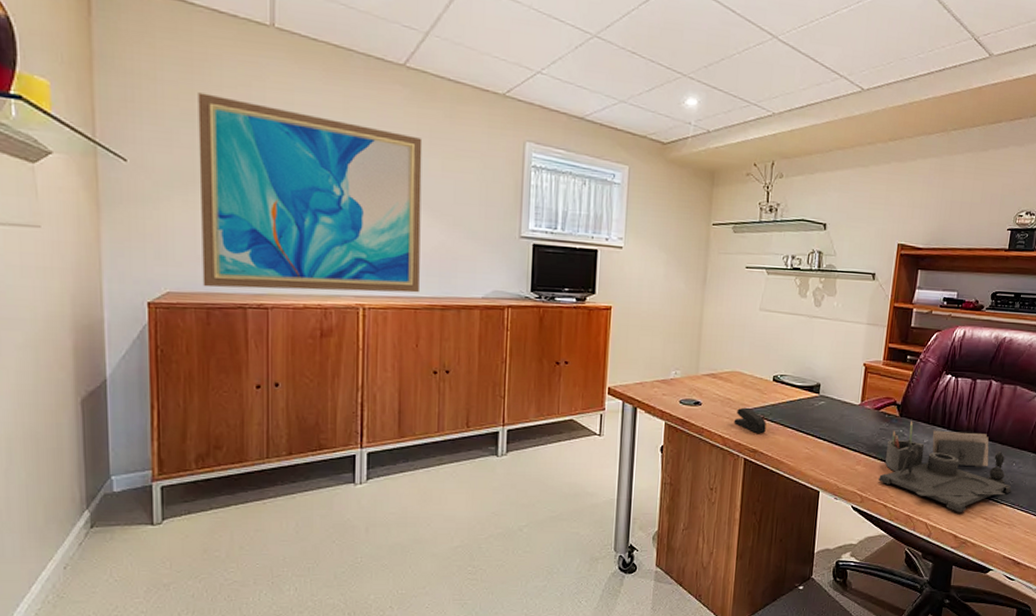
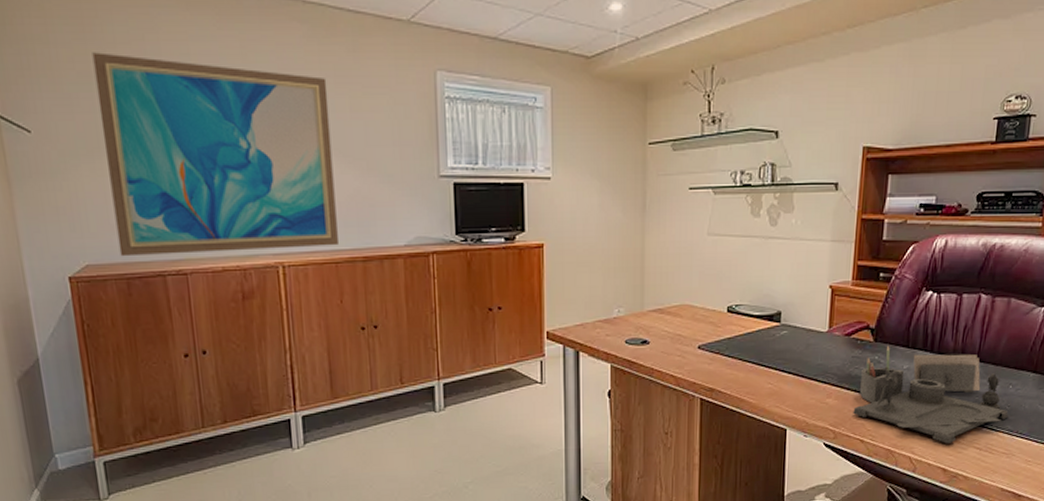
stapler: present [733,407,766,434] -> none [686,343,723,371]

